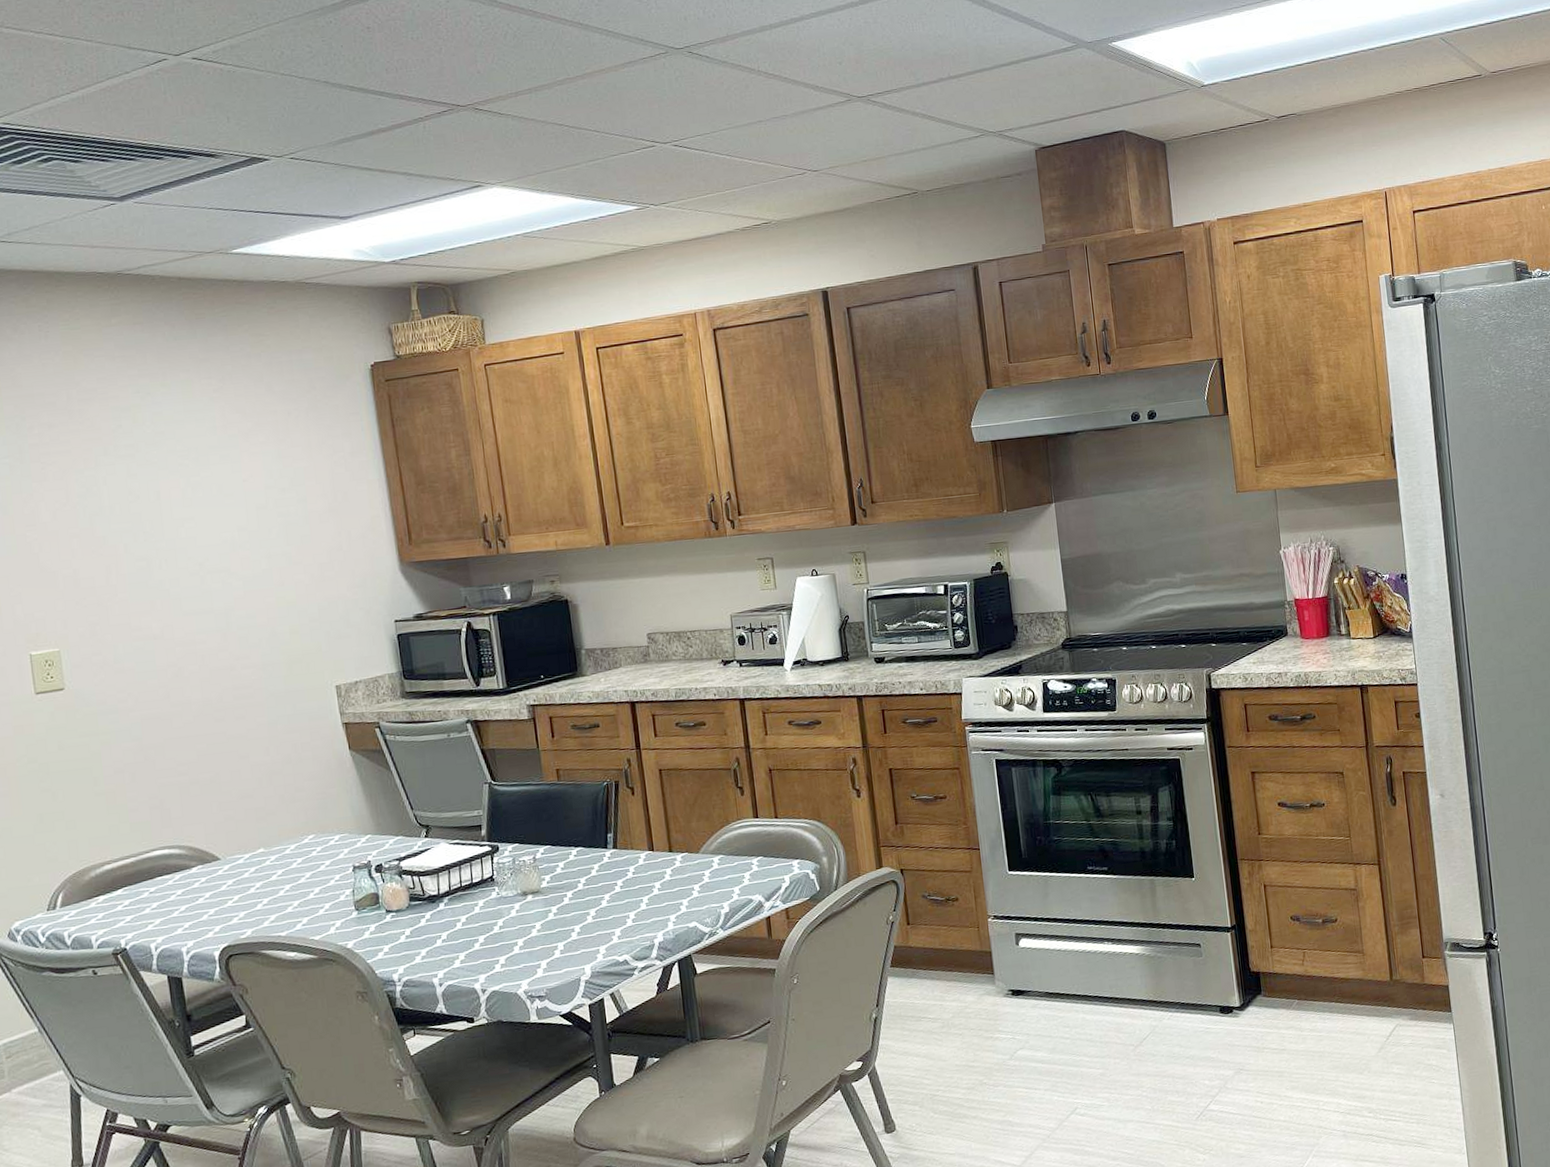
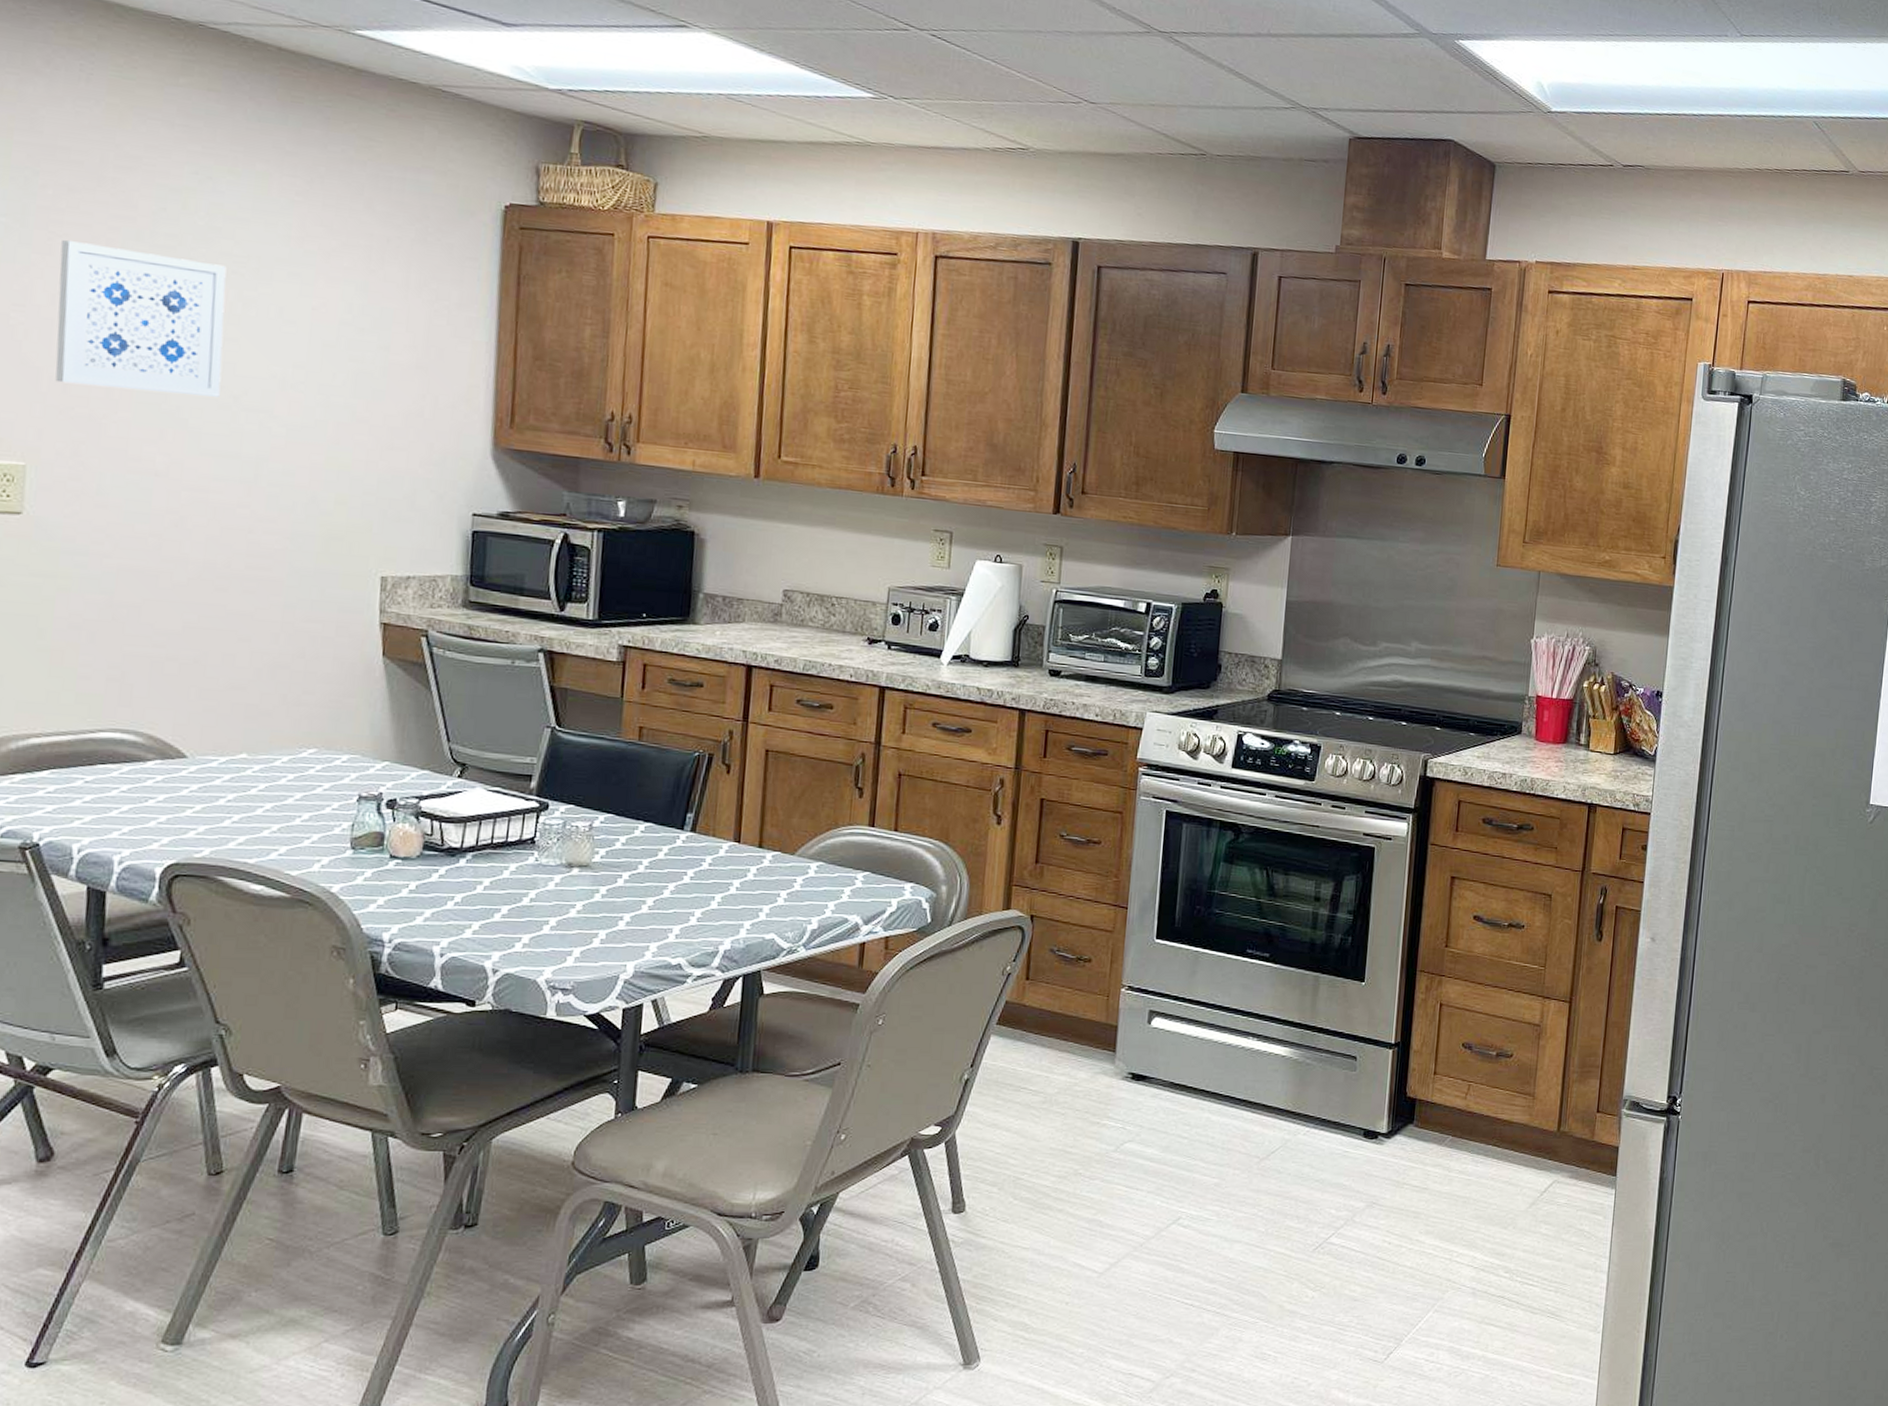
wall art: none [52,461,189,580] -> present [55,240,227,397]

